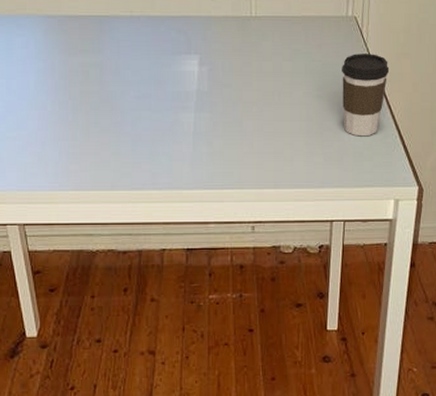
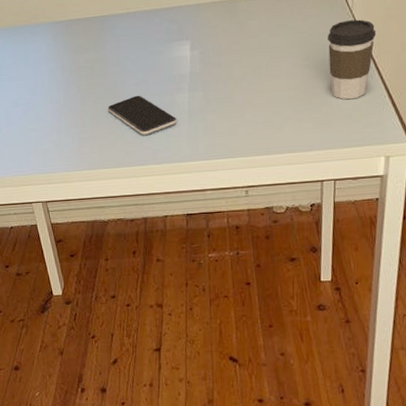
smartphone: none [103,110,181,155] -> present [107,95,177,135]

